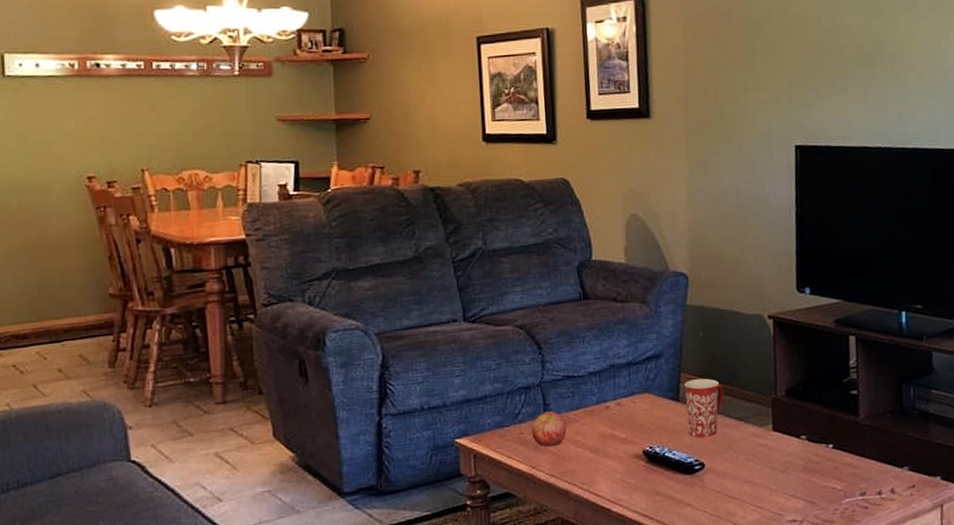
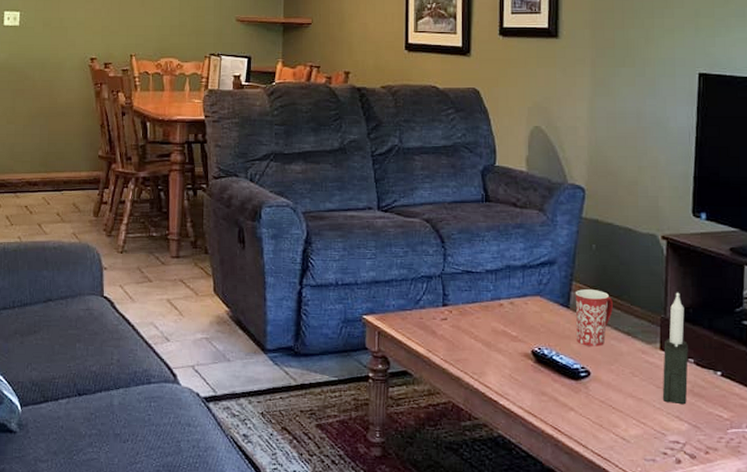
apple: present [531,411,566,447] -> none [430,302,462,334]
candle: none [776,370,802,483] -> present [662,292,688,405]

